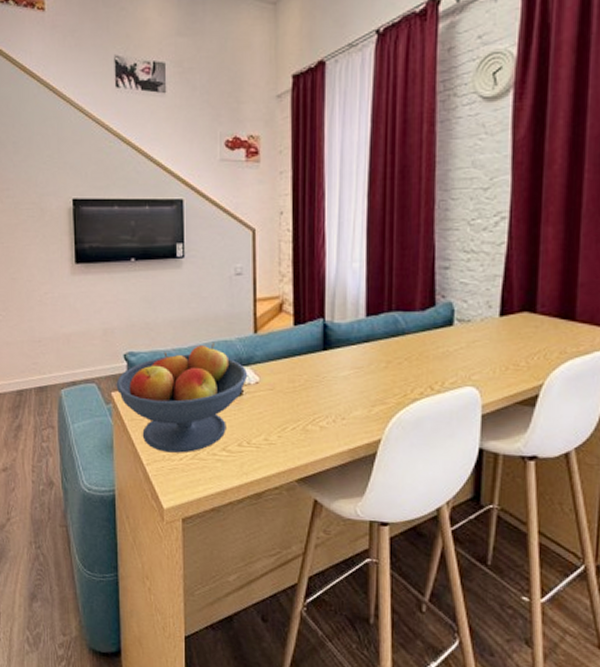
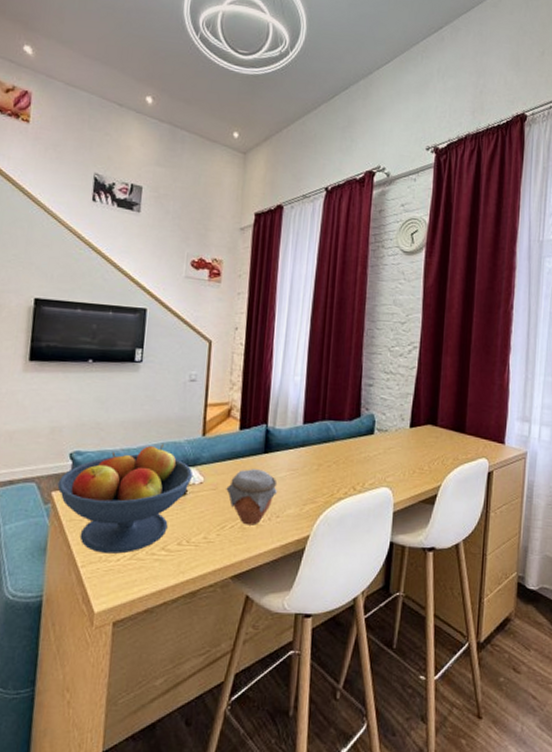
jar: none [284,367,341,428] -> present [226,469,278,525]

